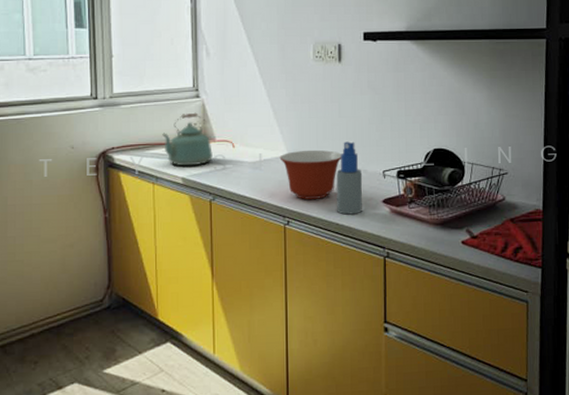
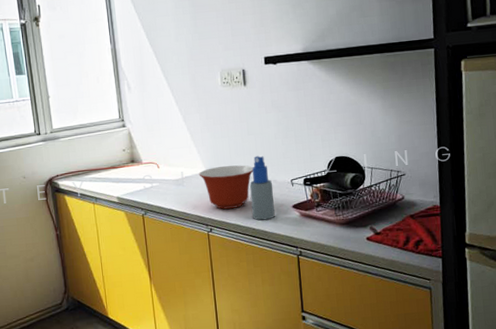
kettle: present [162,112,213,167] -> none [97,140,141,188]

